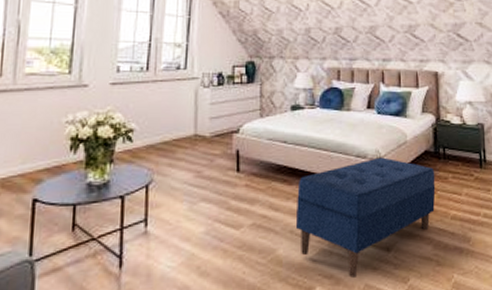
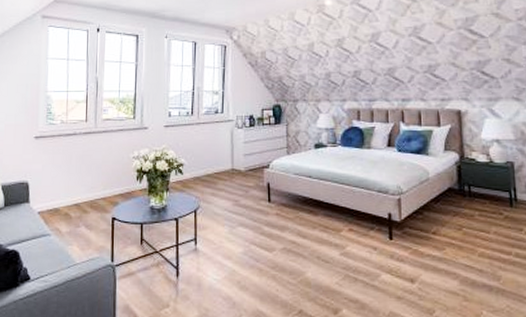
bench: present [295,157,436,278] -> none [321,193,461,304]

